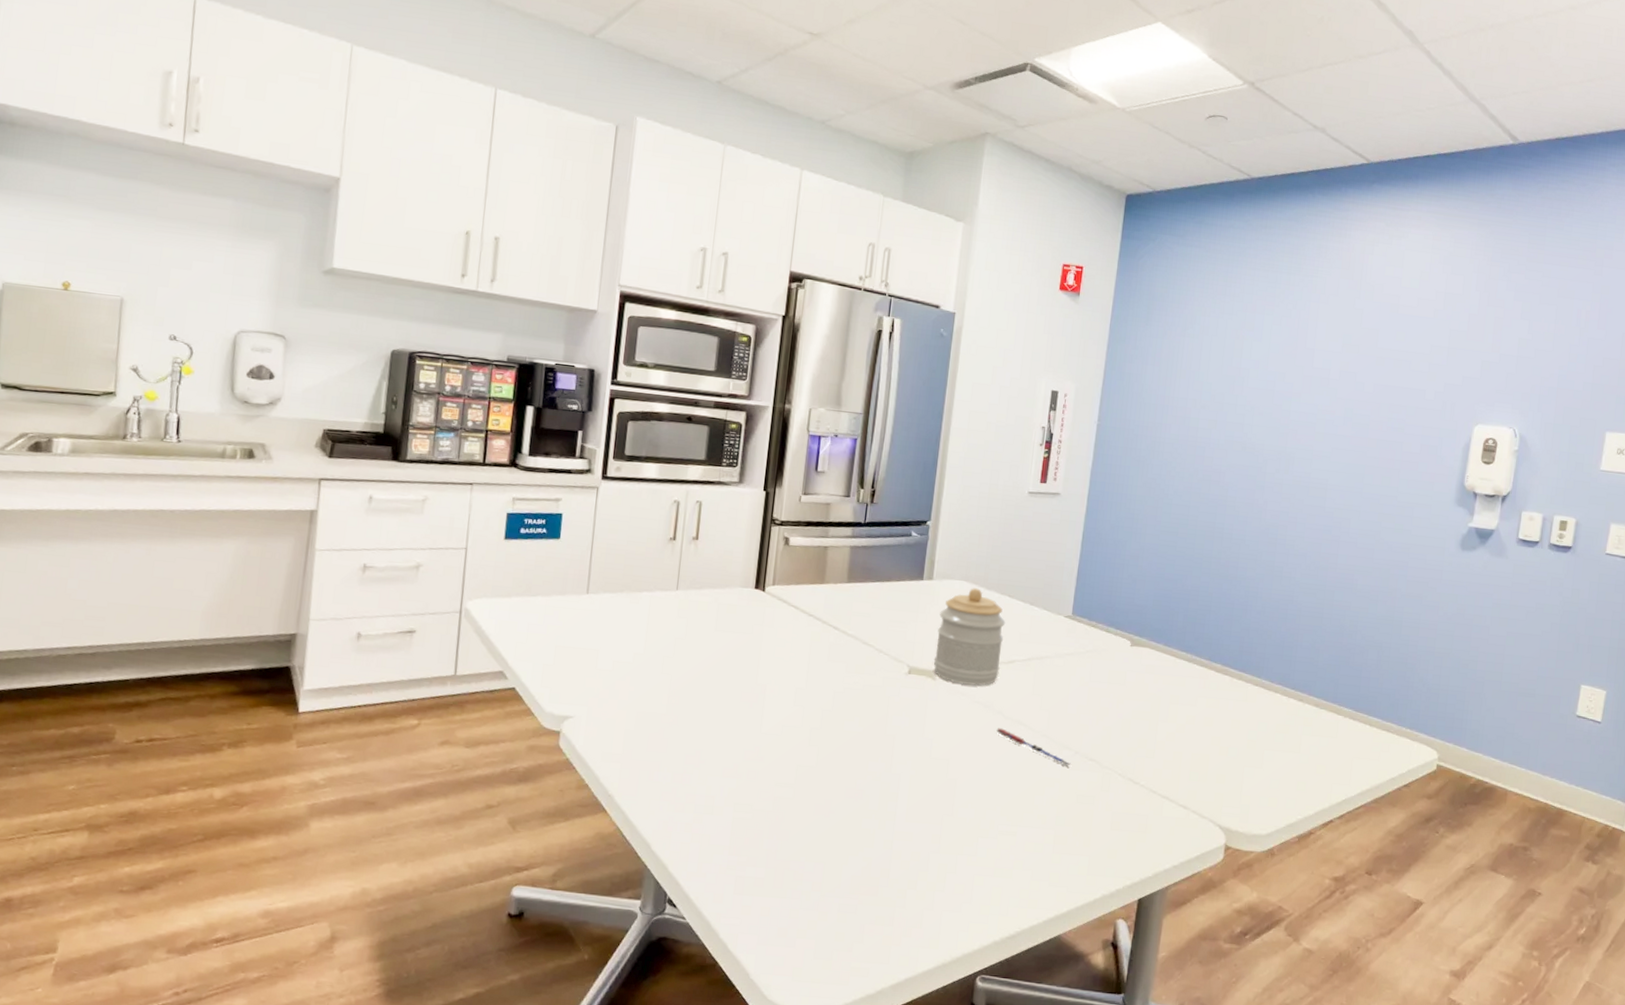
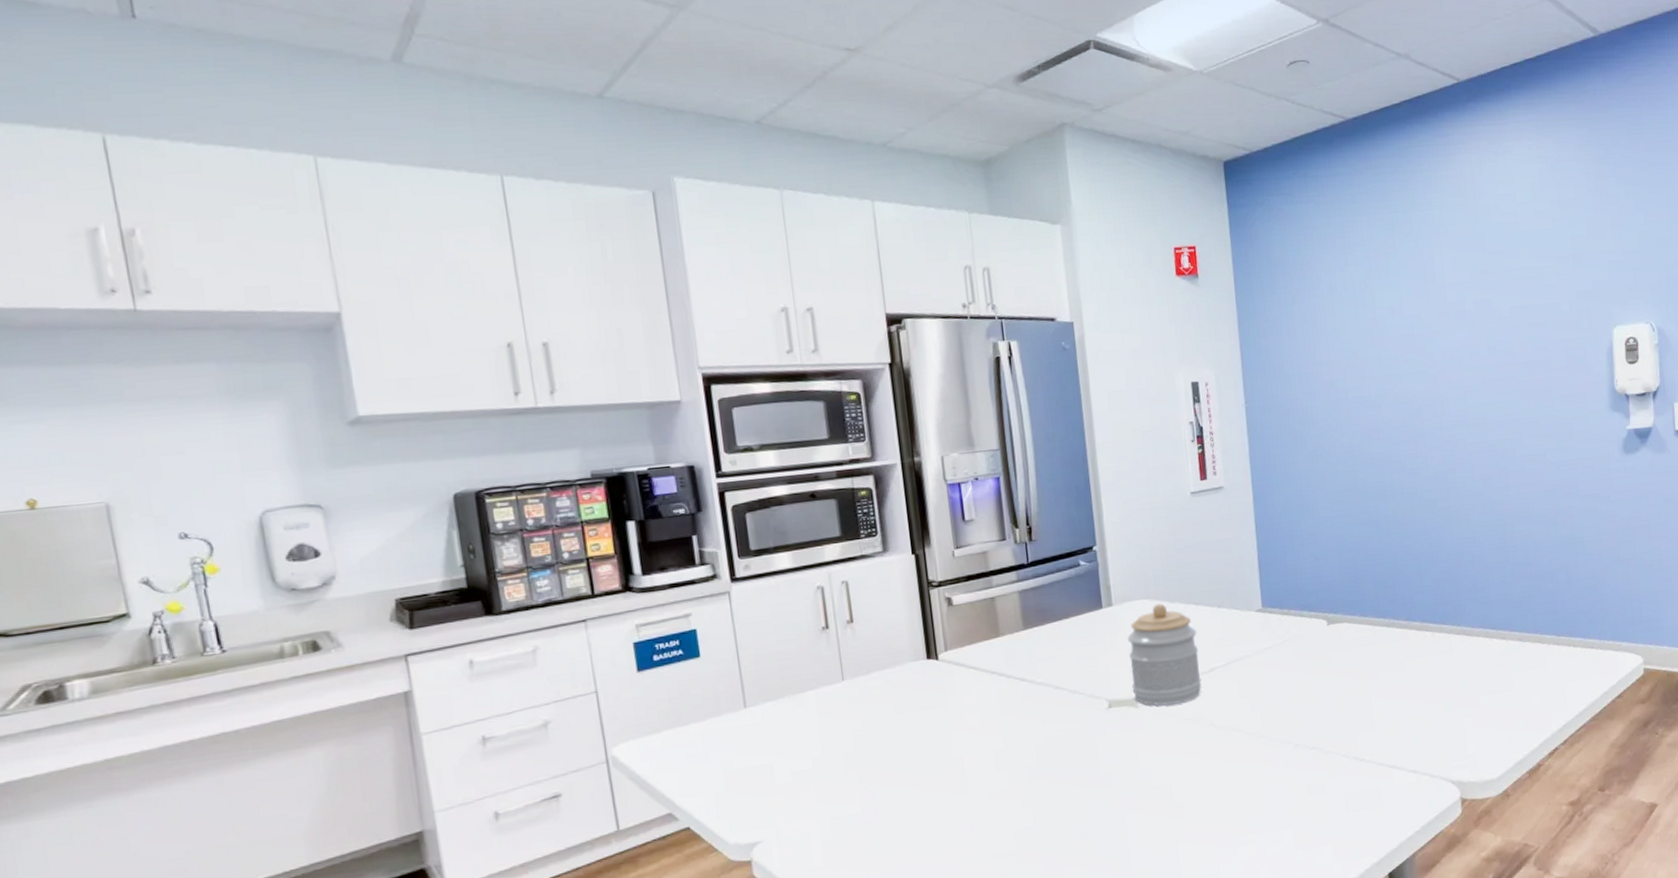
pen: present [996,728,1071,767] -> none [1212,739,1294,762]

